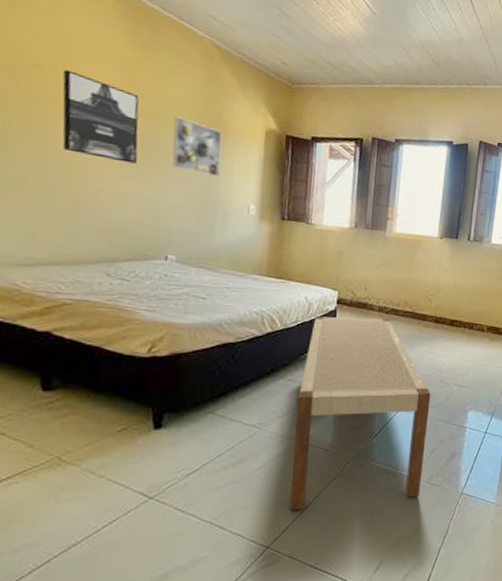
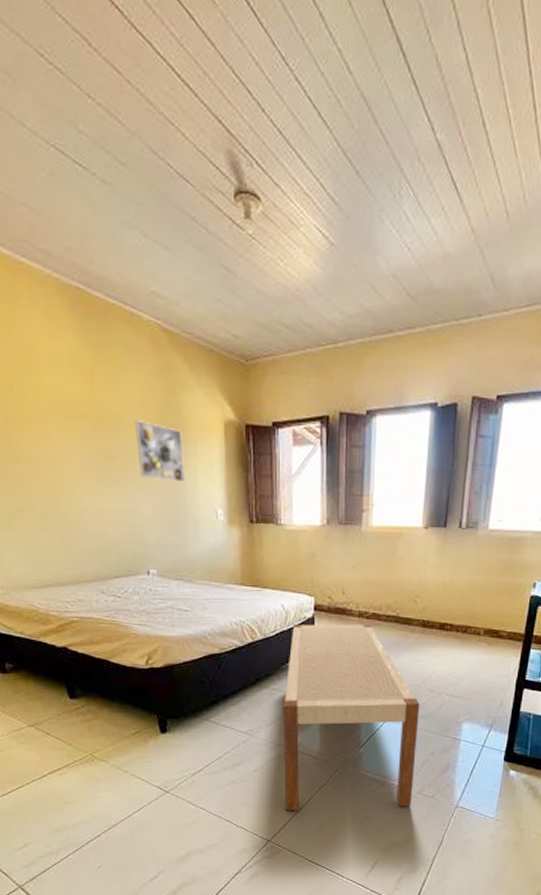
wall art: present [62,69,139,164] -> none [31,386,110,478]

